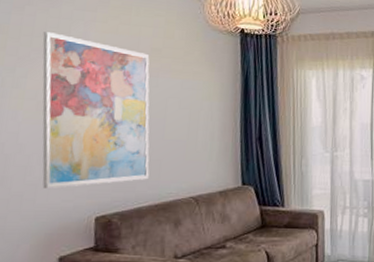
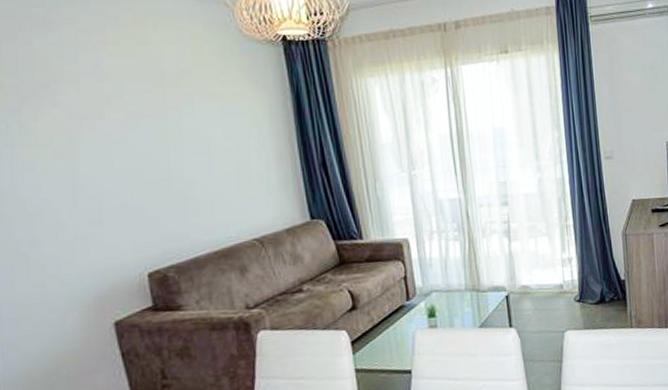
wall art: present [42,32,150,188] -> none [45,62,202,247]

